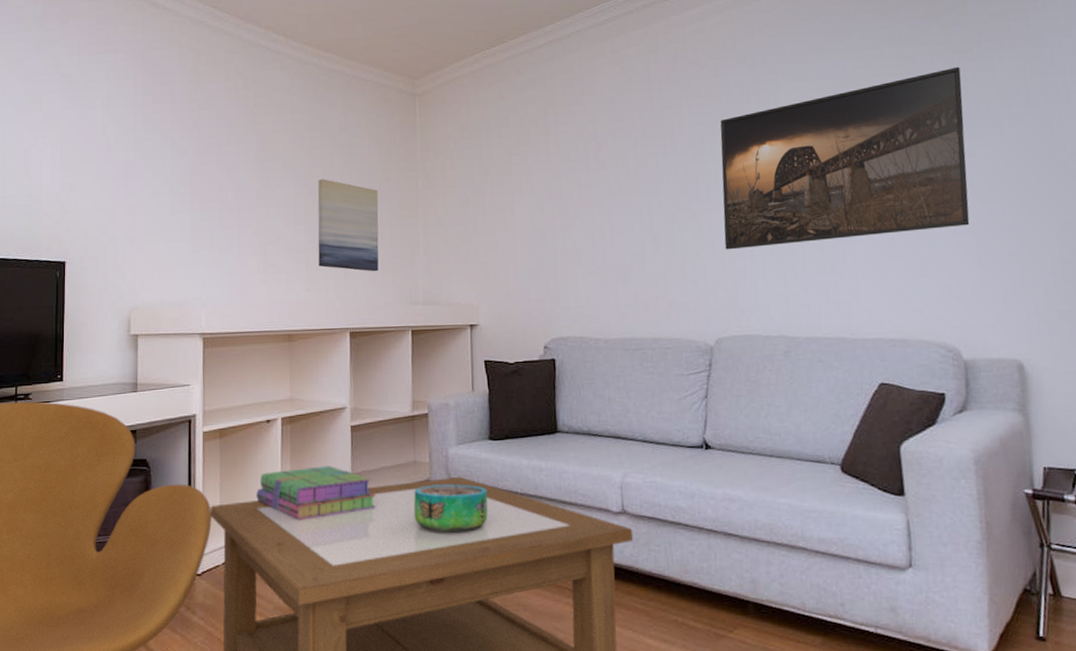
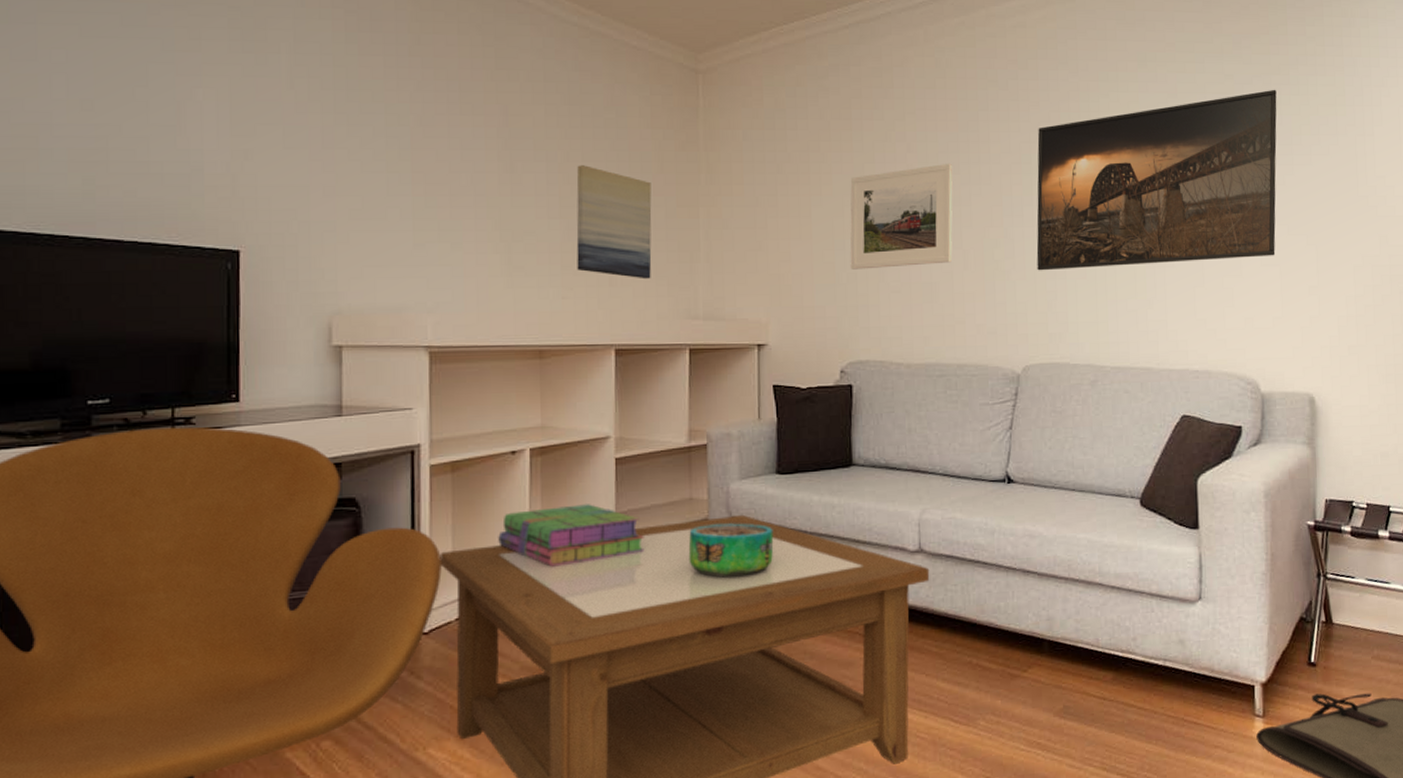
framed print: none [548,157,644,256] -> present [850,163,953,270]

